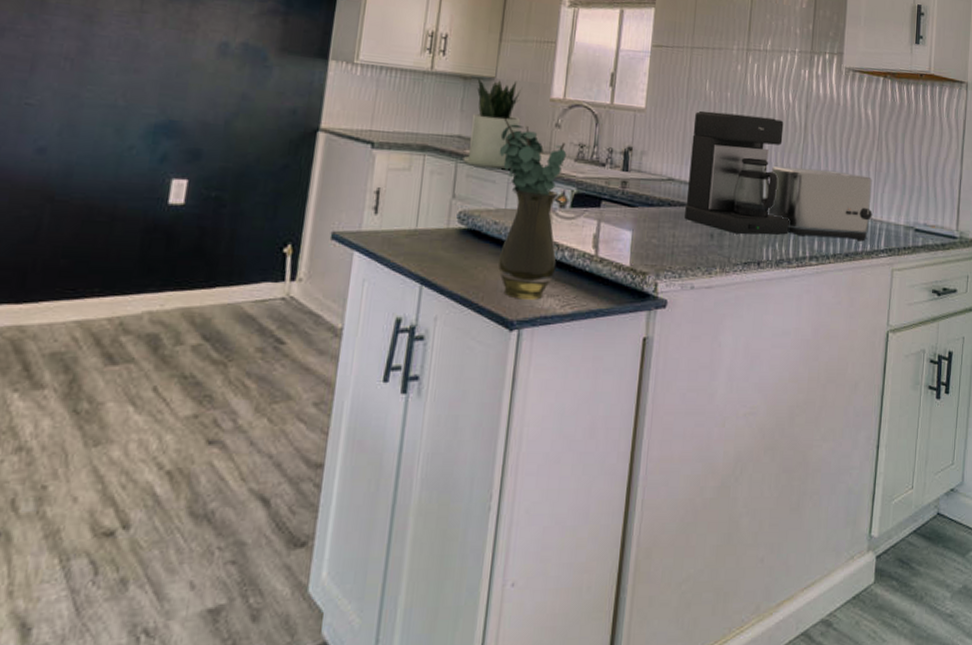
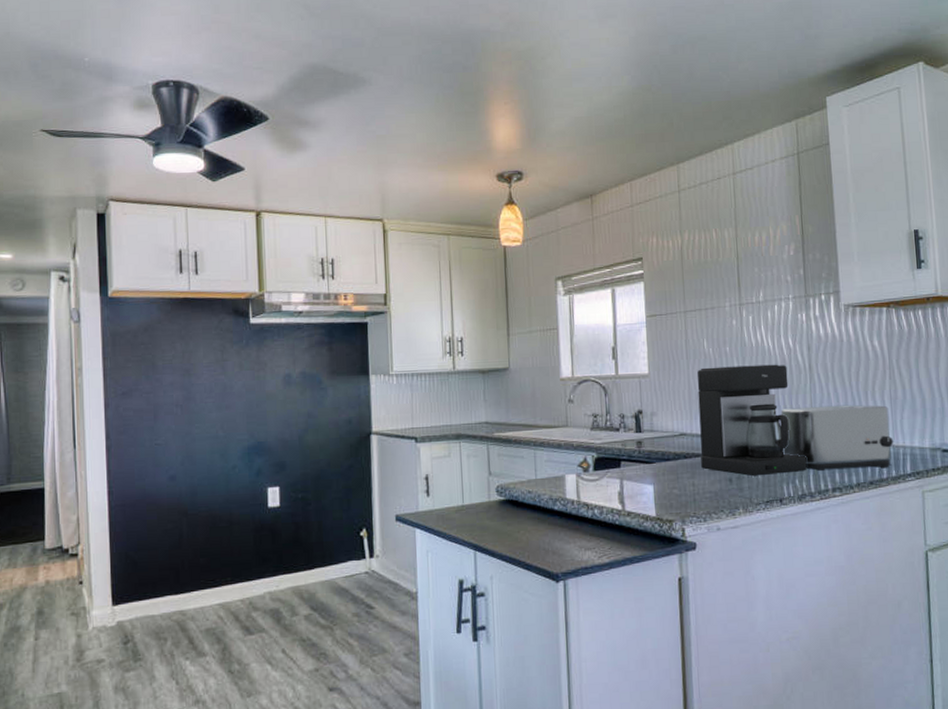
planter: present [463,78,523,170] -> none [492,368,538,447]
vase: present [498,118,567,300] -> none [521,402,589,555]

